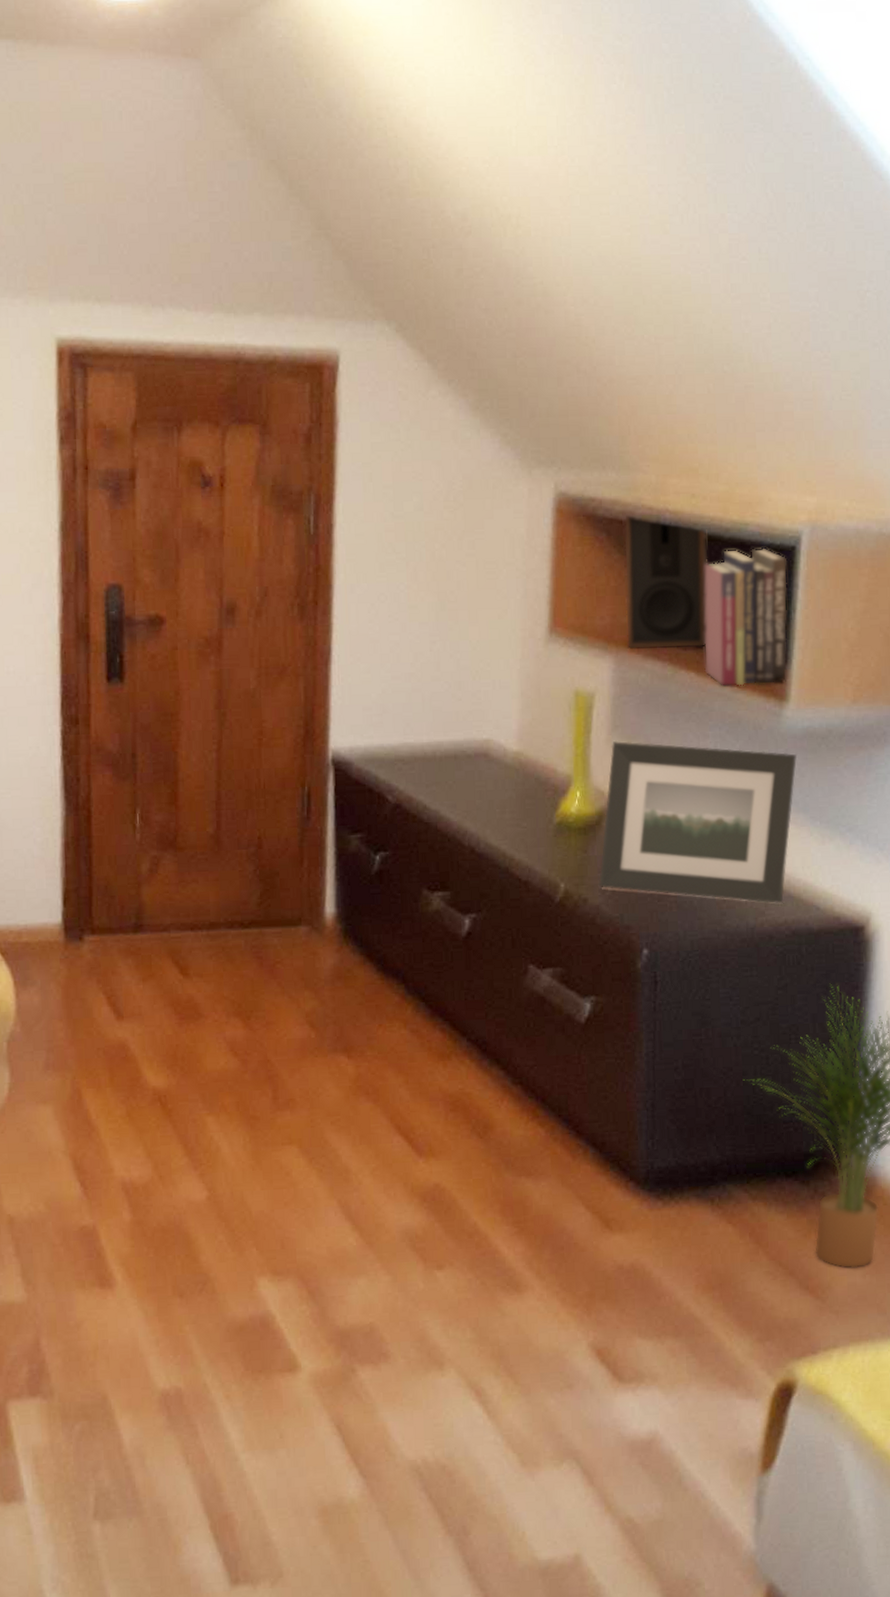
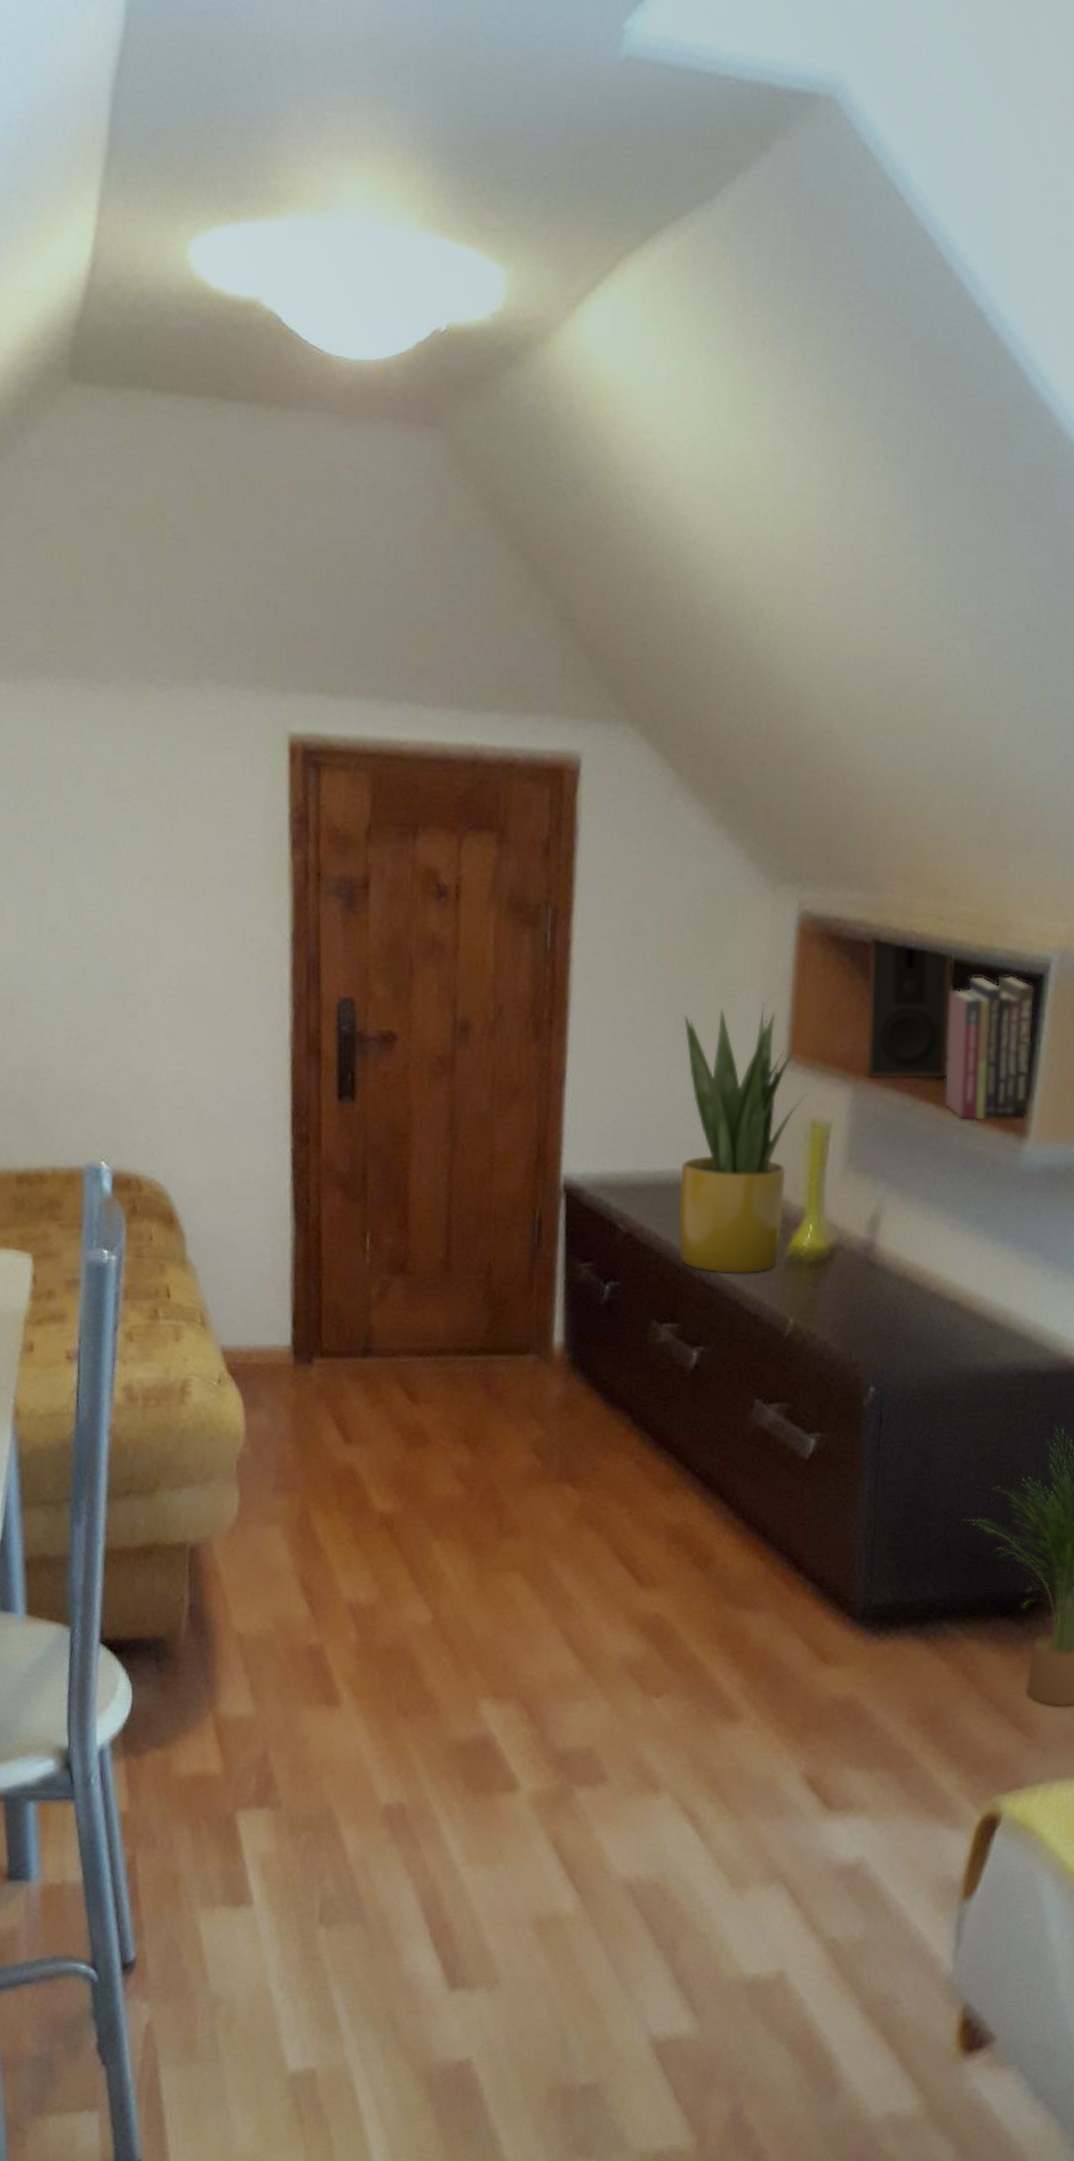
planter: none [446,578,570,841] -> present [678,1002,808,1274]
picture frame: present [599,740,797,903] -> none [829,1173,1033,1344]

